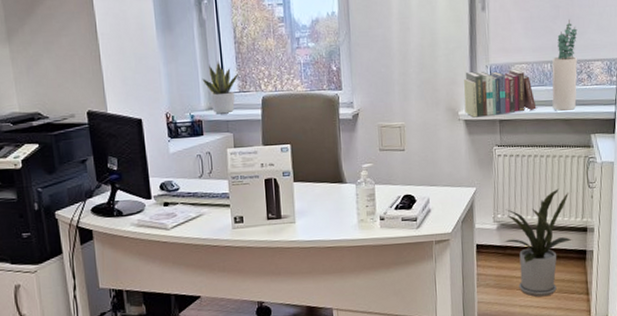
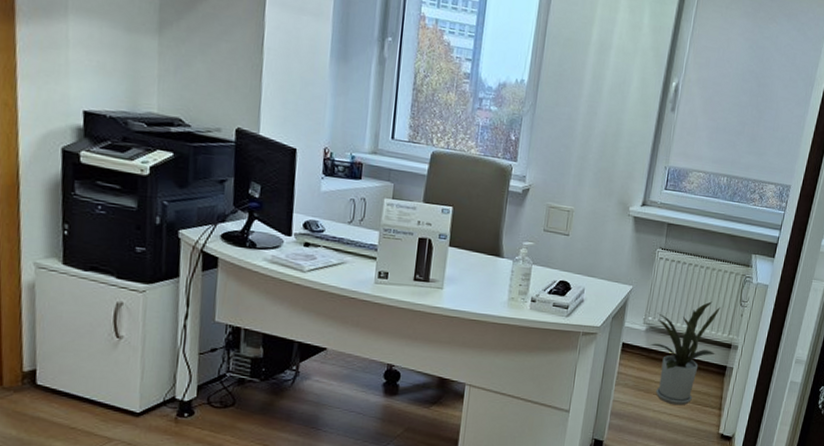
potted plant: present [202,60,239,114] -> none [370,104,412,162]
books: present [463,69,537,118] -> none [635,169,706,221]
vase: present [552,19,578,112] -> none [721,138,759,228]

